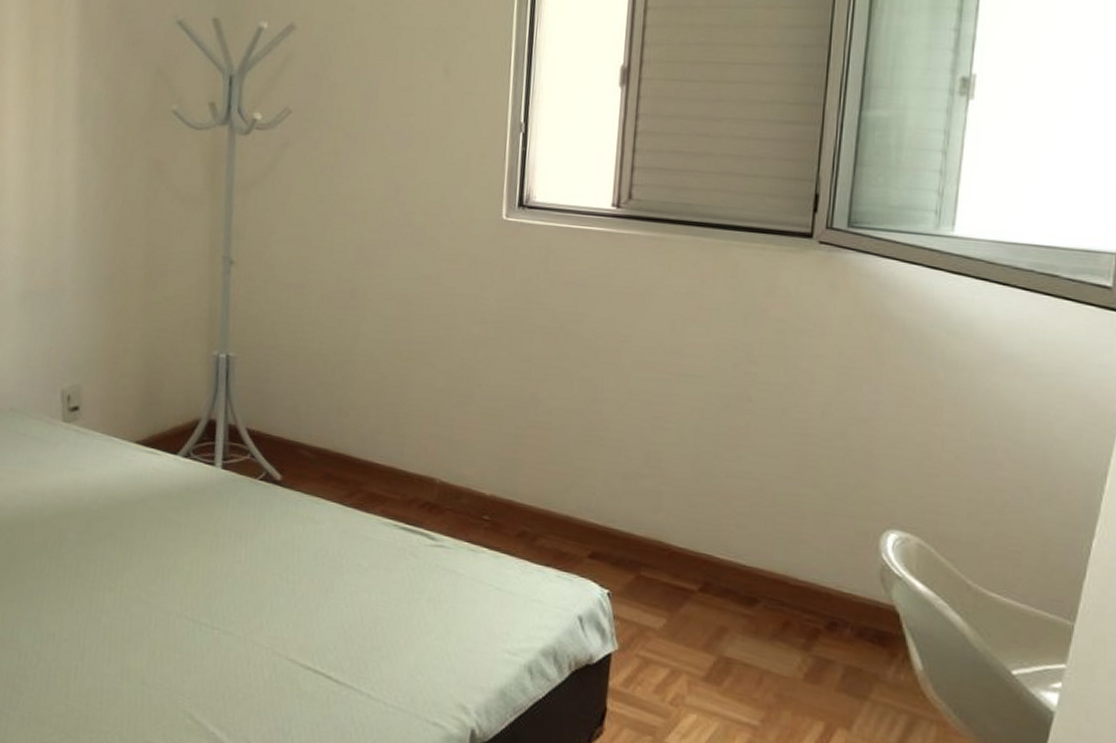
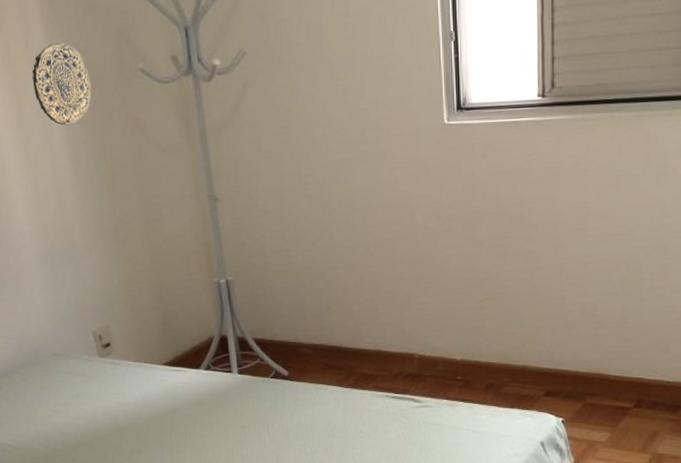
decorative plate: none [53,71,118,158] -> present [32,43,92,126]

